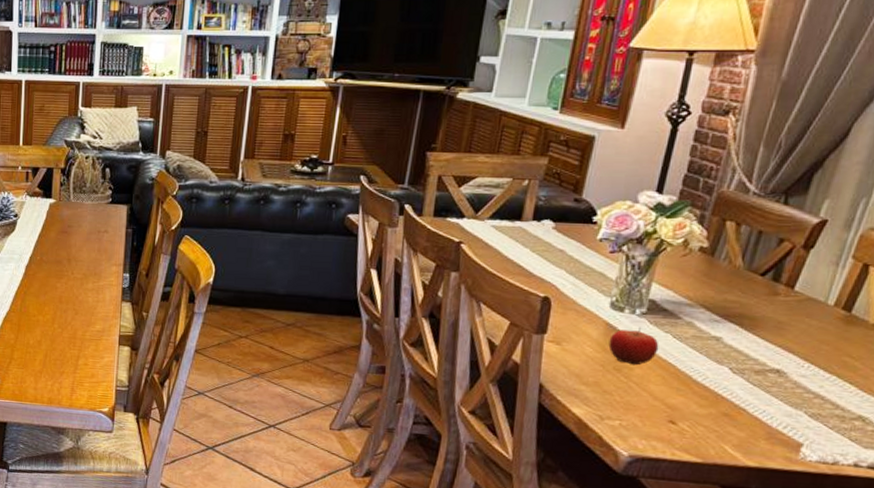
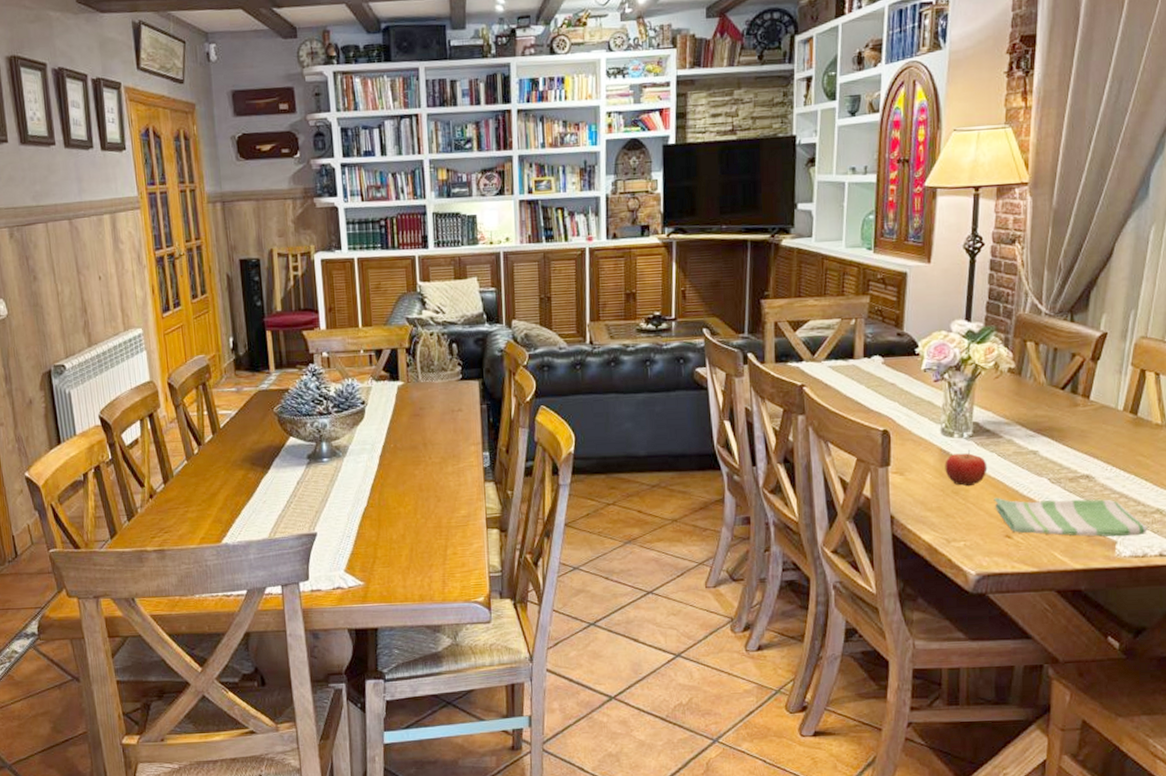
dish towel: none [661,379,844,442] -> present [994,497,1148,537]

